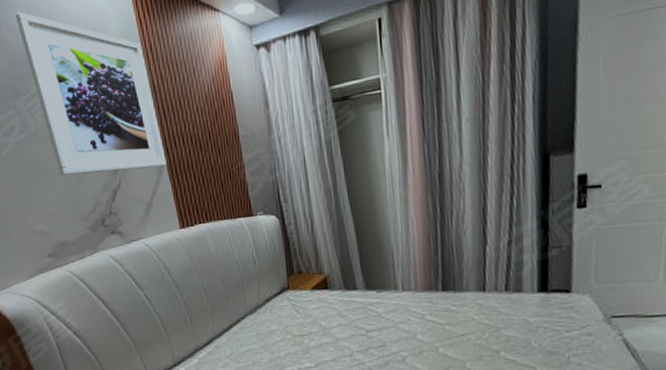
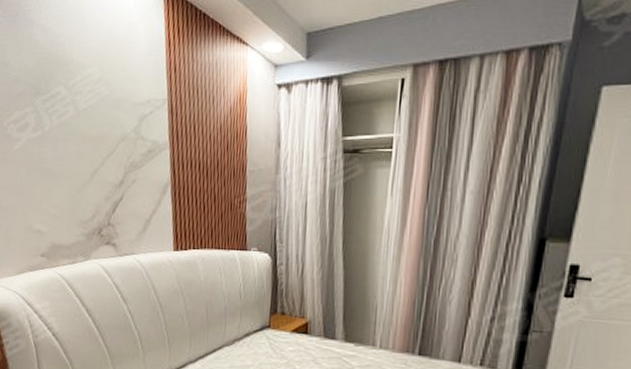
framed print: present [15,11,167,176] -> none [48,12,172,188]

